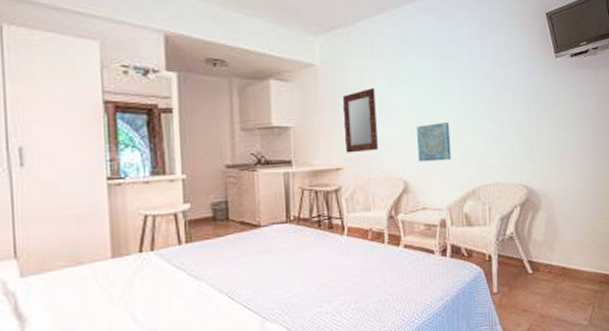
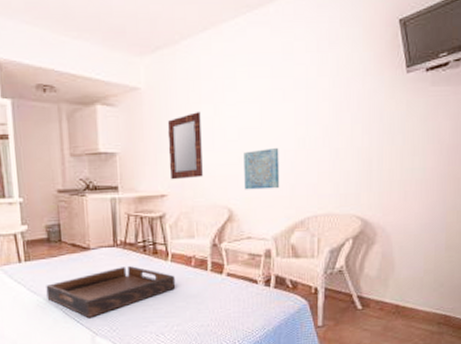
serving tray: none [209,242,353,301] -> present [46,266,176,317]

